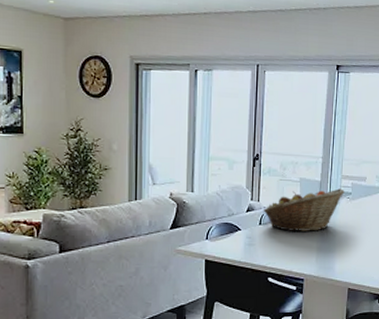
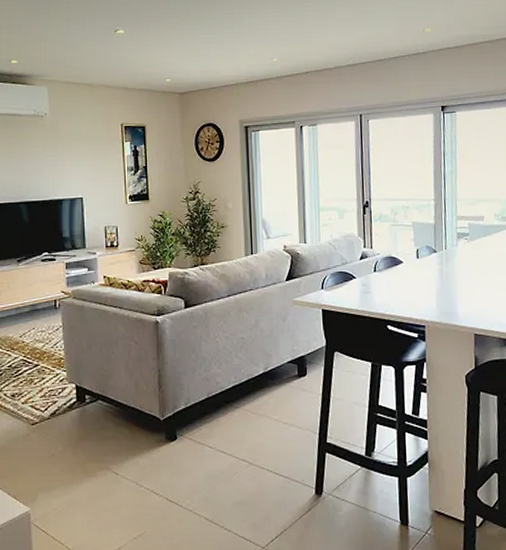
fruit basket: present [263,189,345,231] -> none [377,230,462,277]

